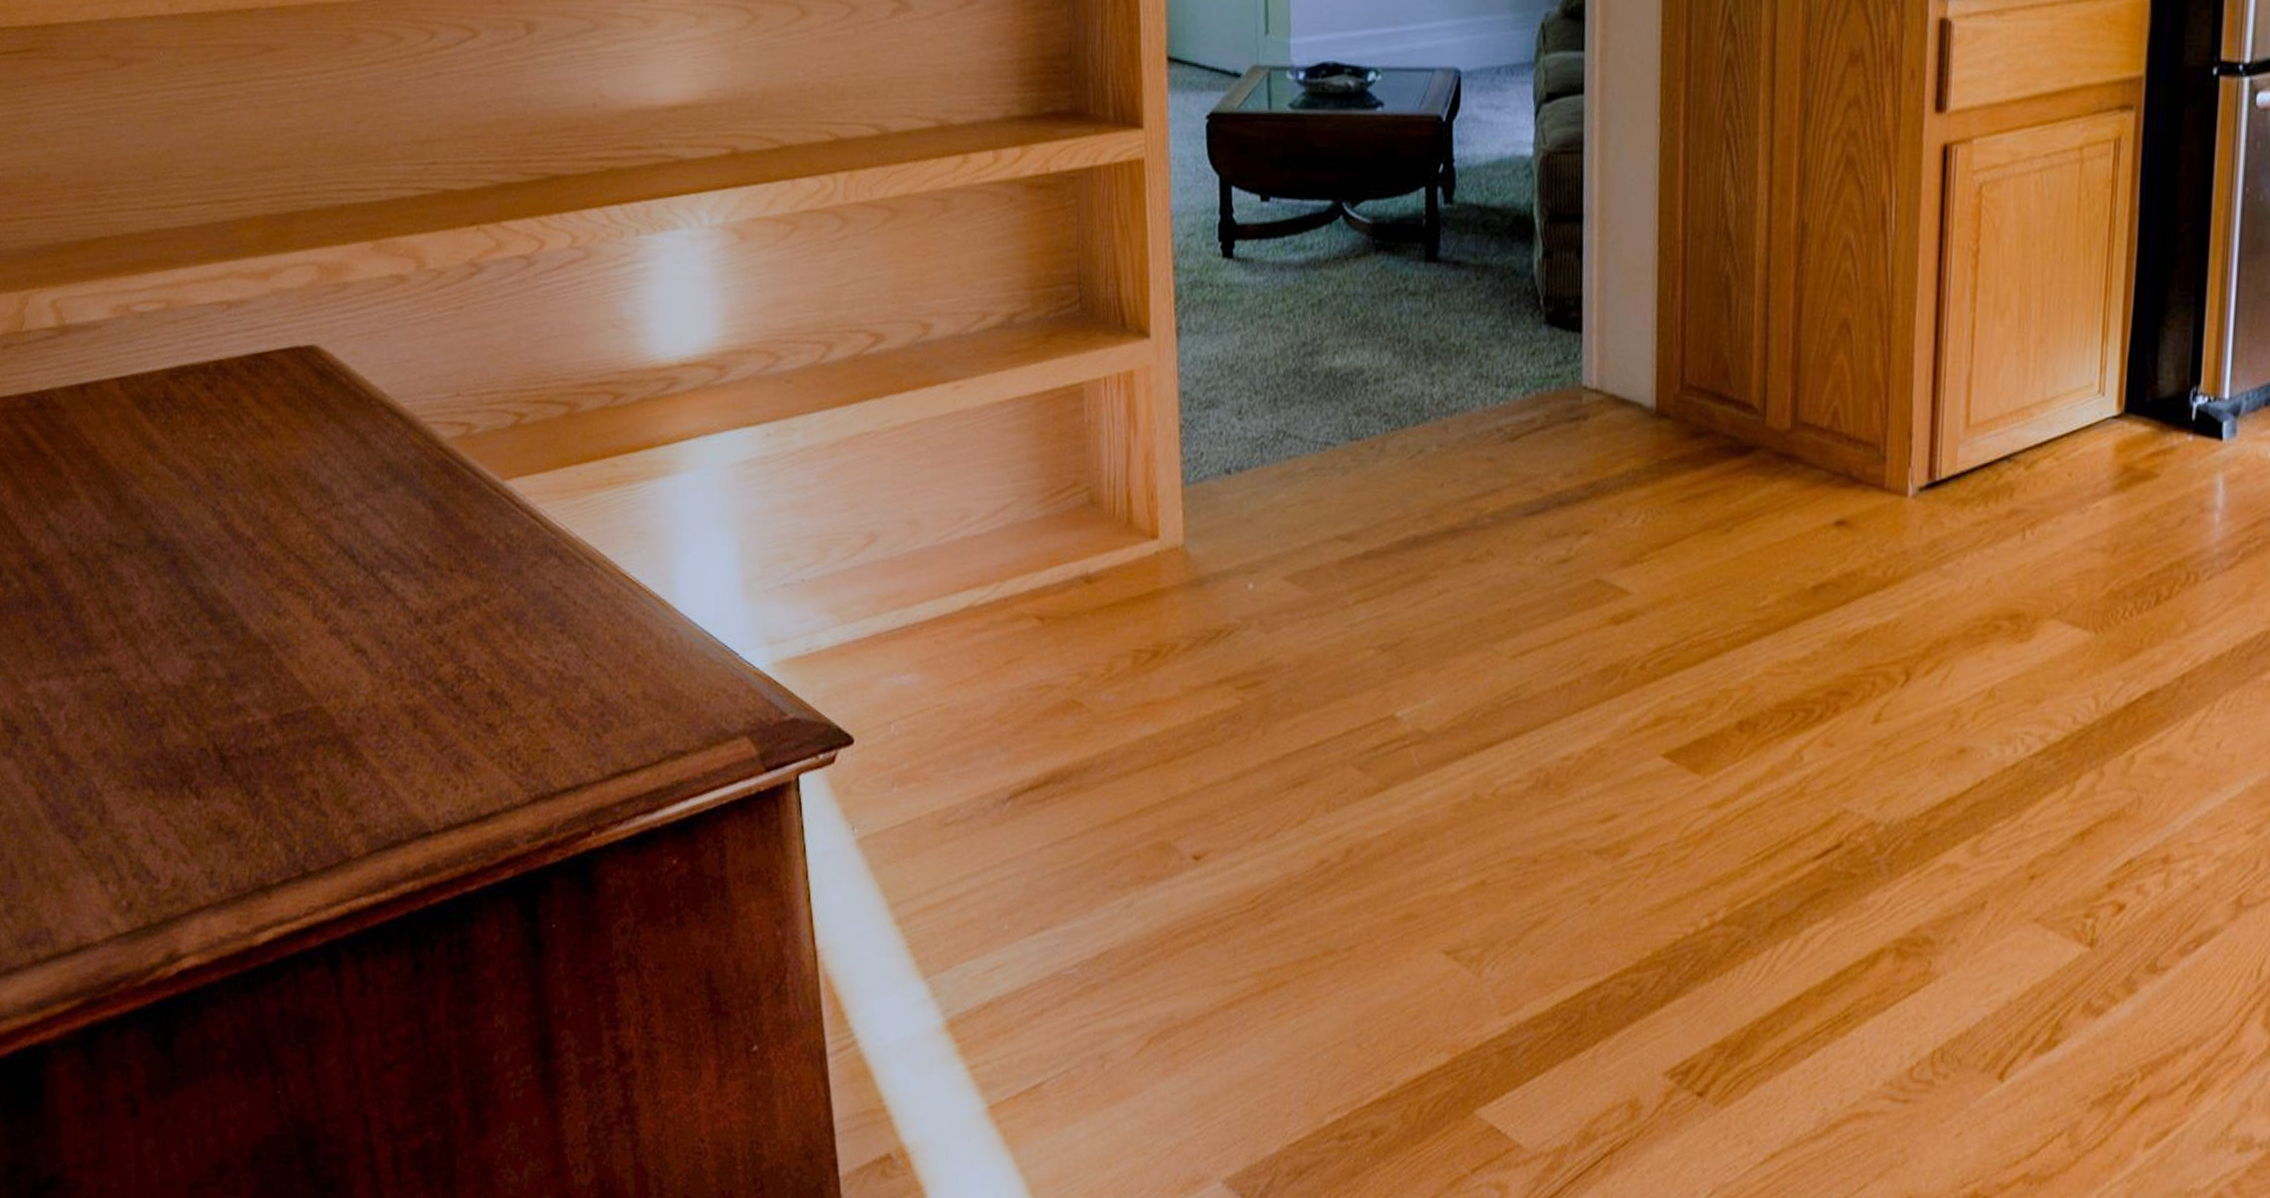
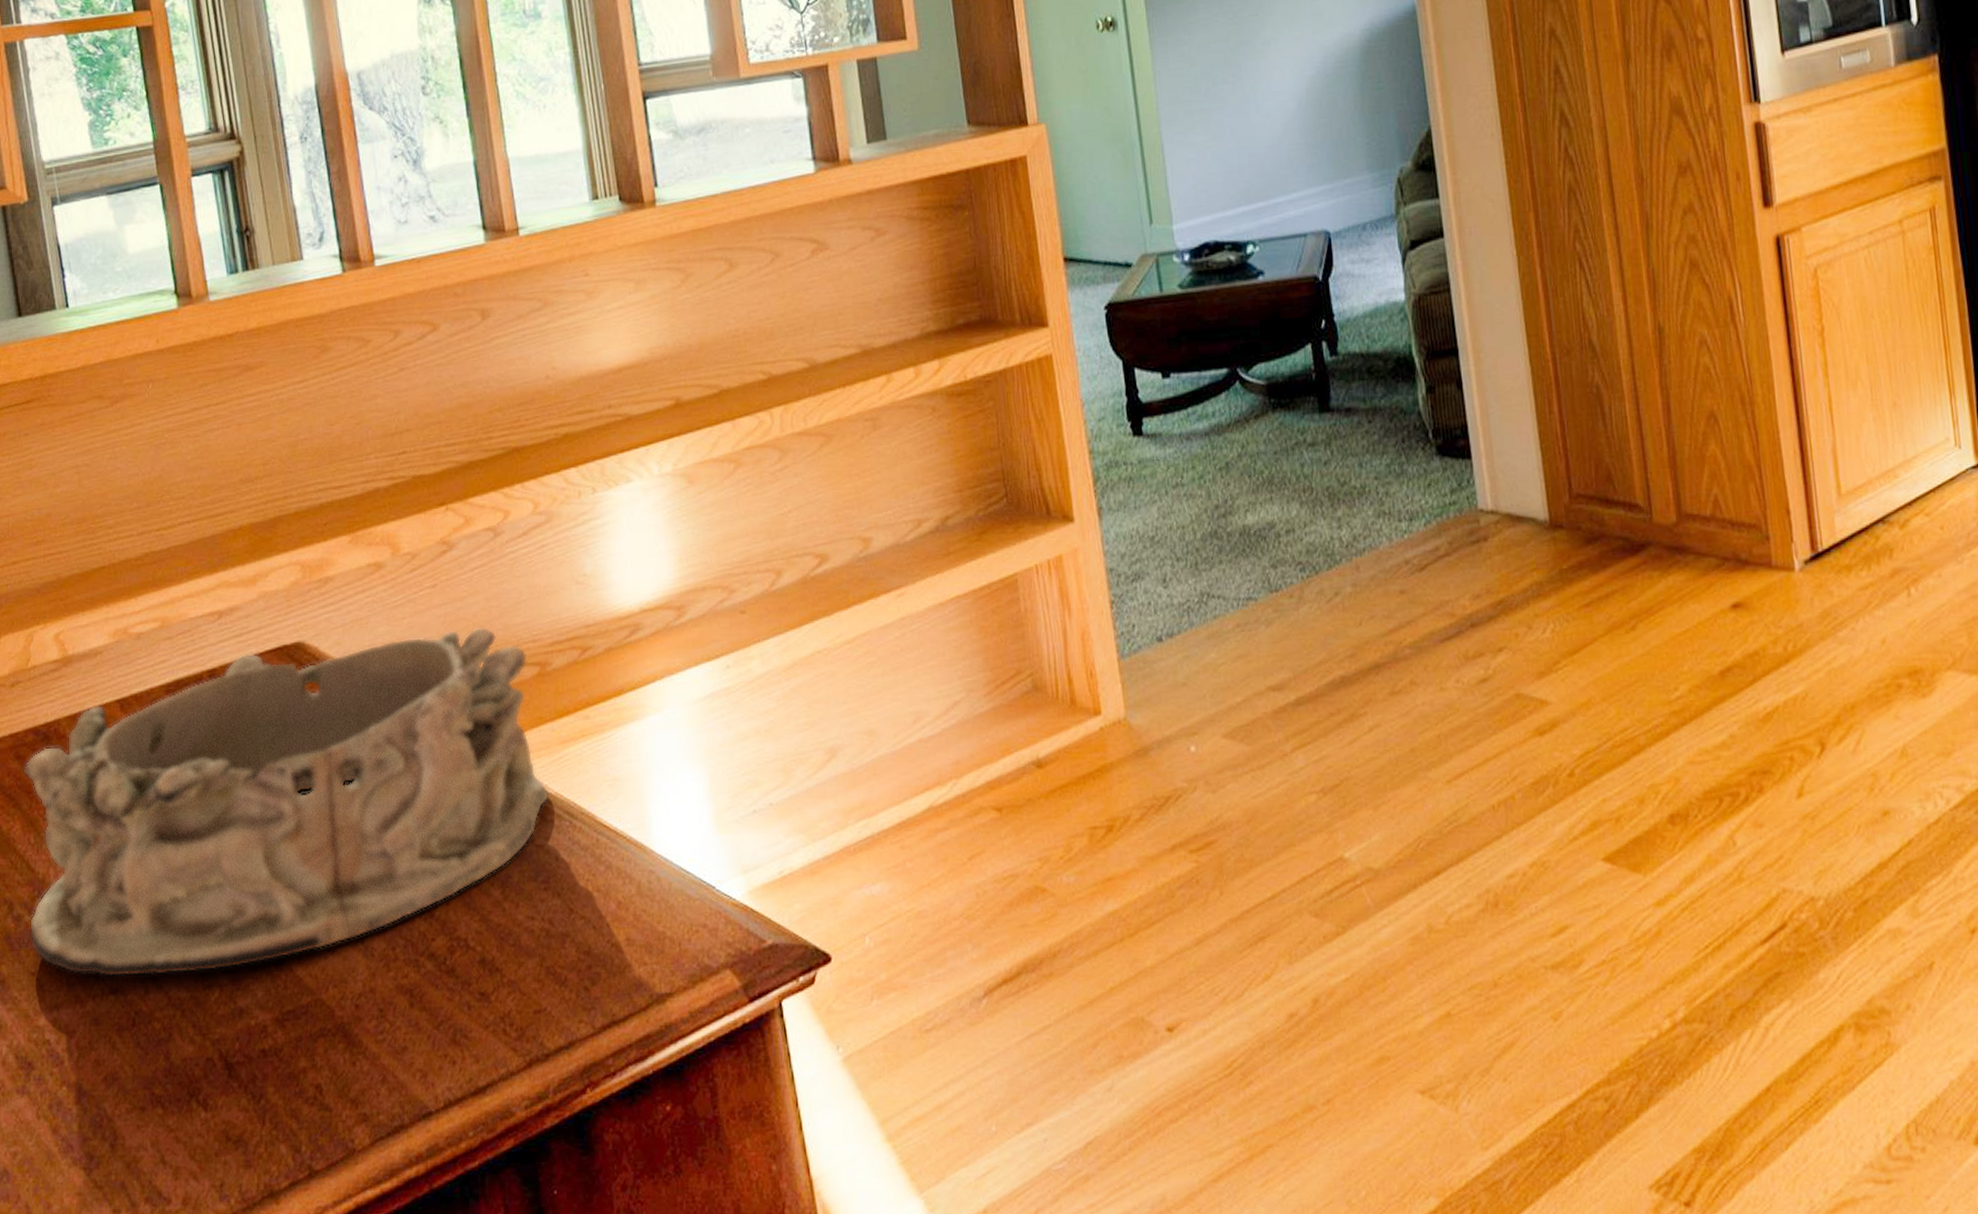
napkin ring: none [16,349,570,665] -> present [24,626,549,978]

